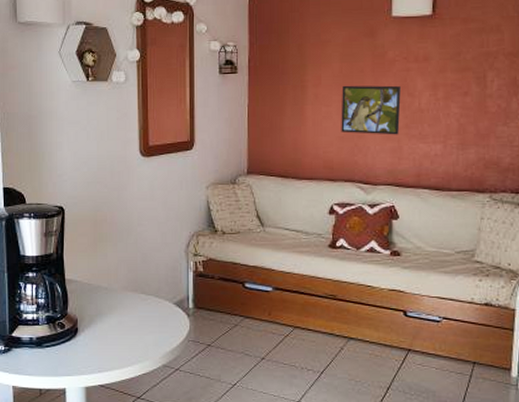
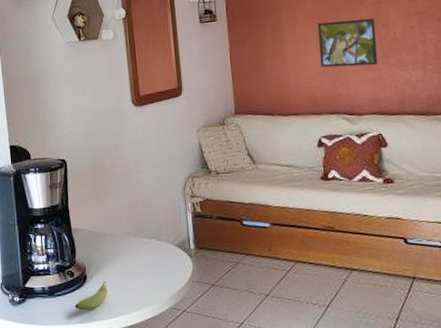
banana: none [63,335,99,364] -> present [74,281,108,311]

